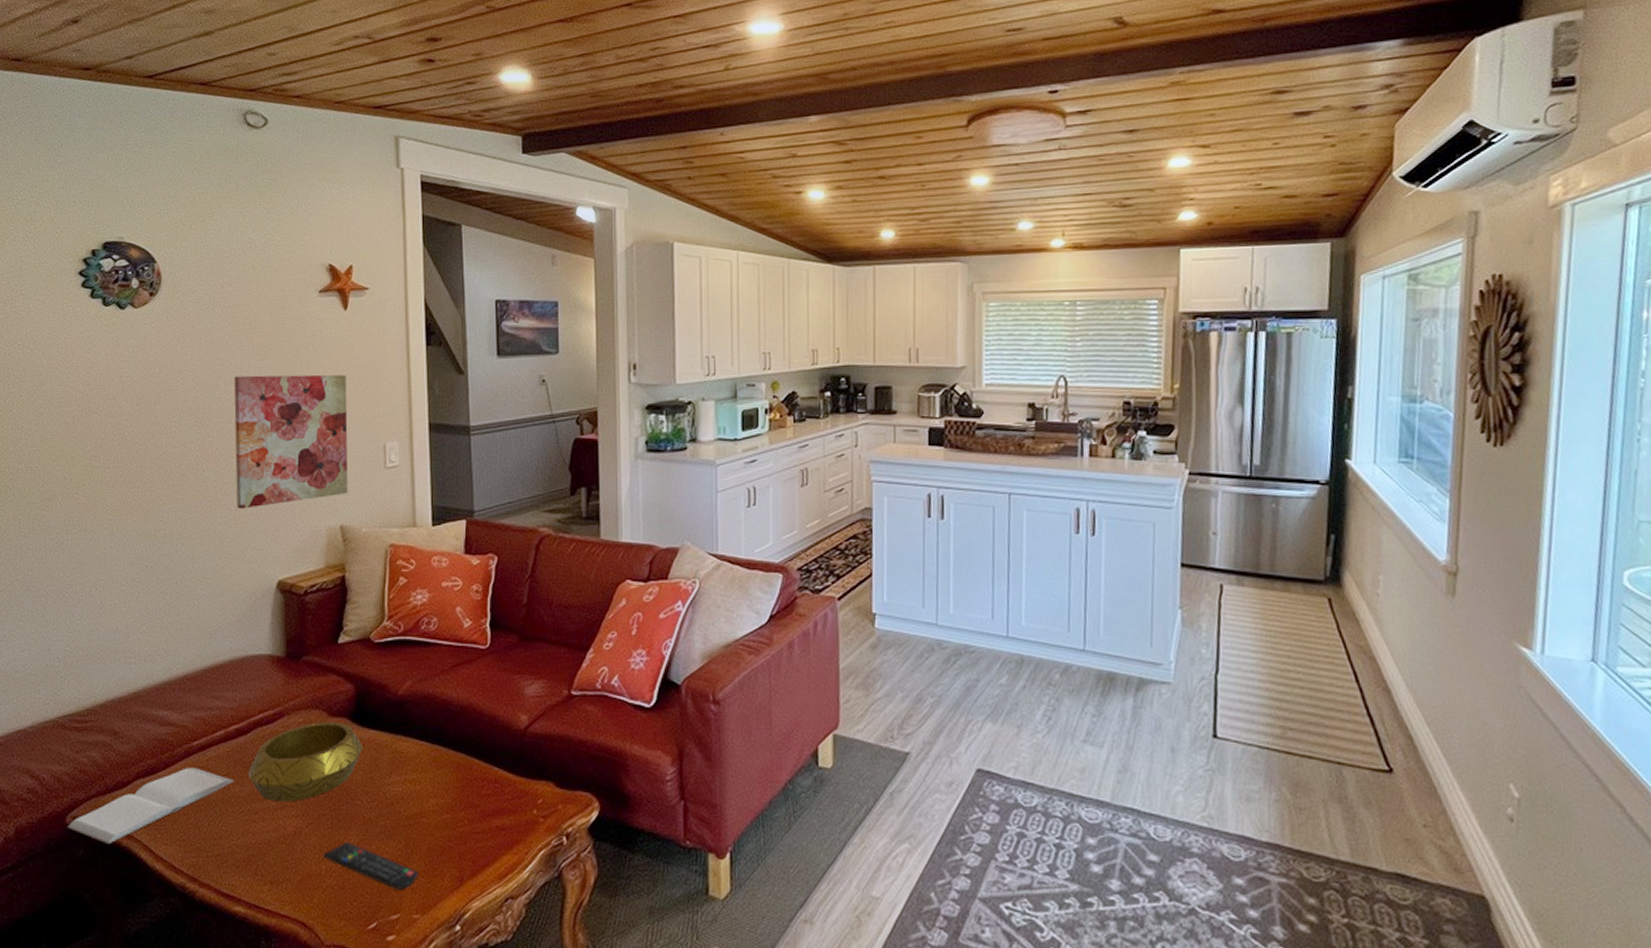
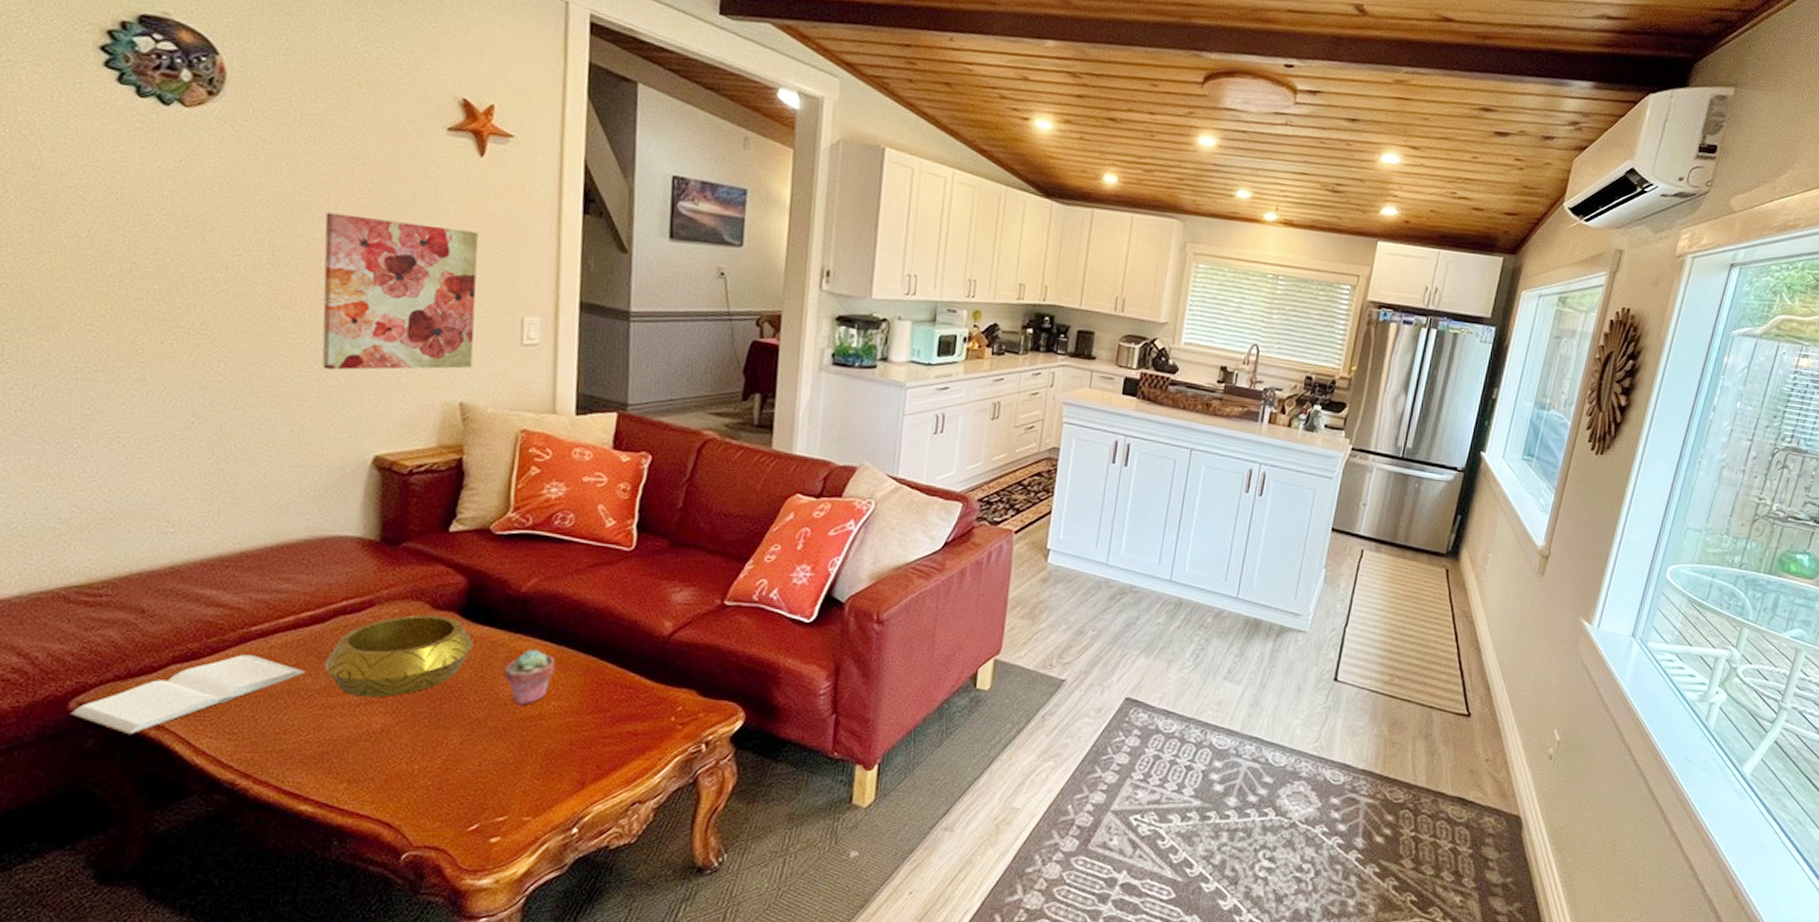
remote control: present [322,841,419,890] -> none [416,740,533,792]
potted succulent: none [388,749,431,805] -> present [503,649,556,706]

